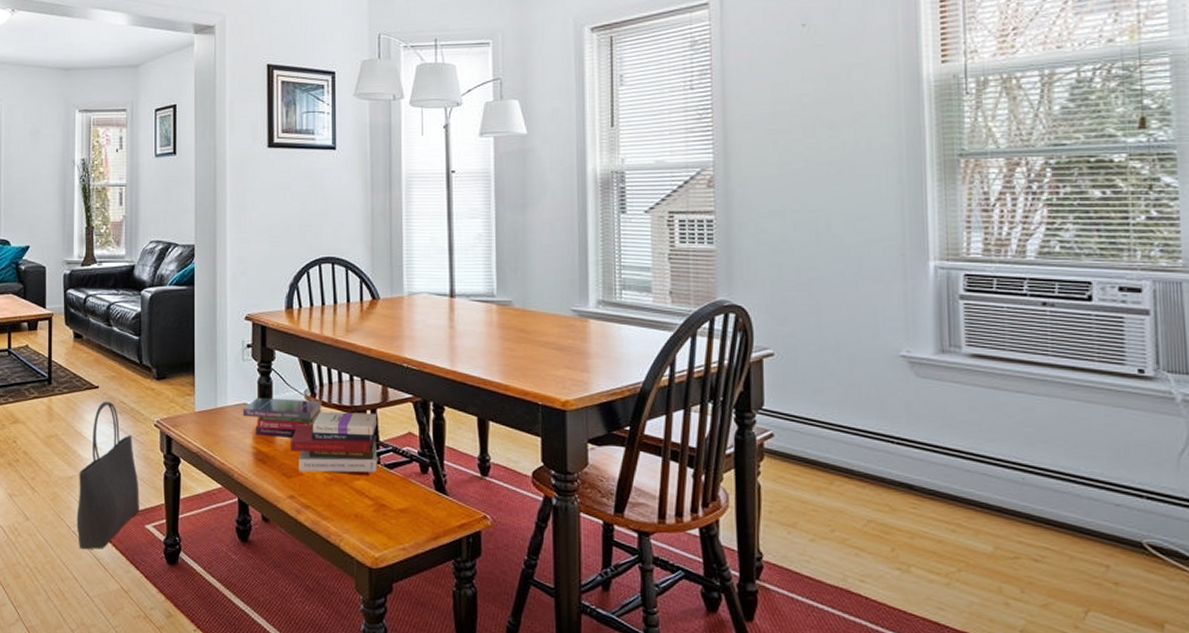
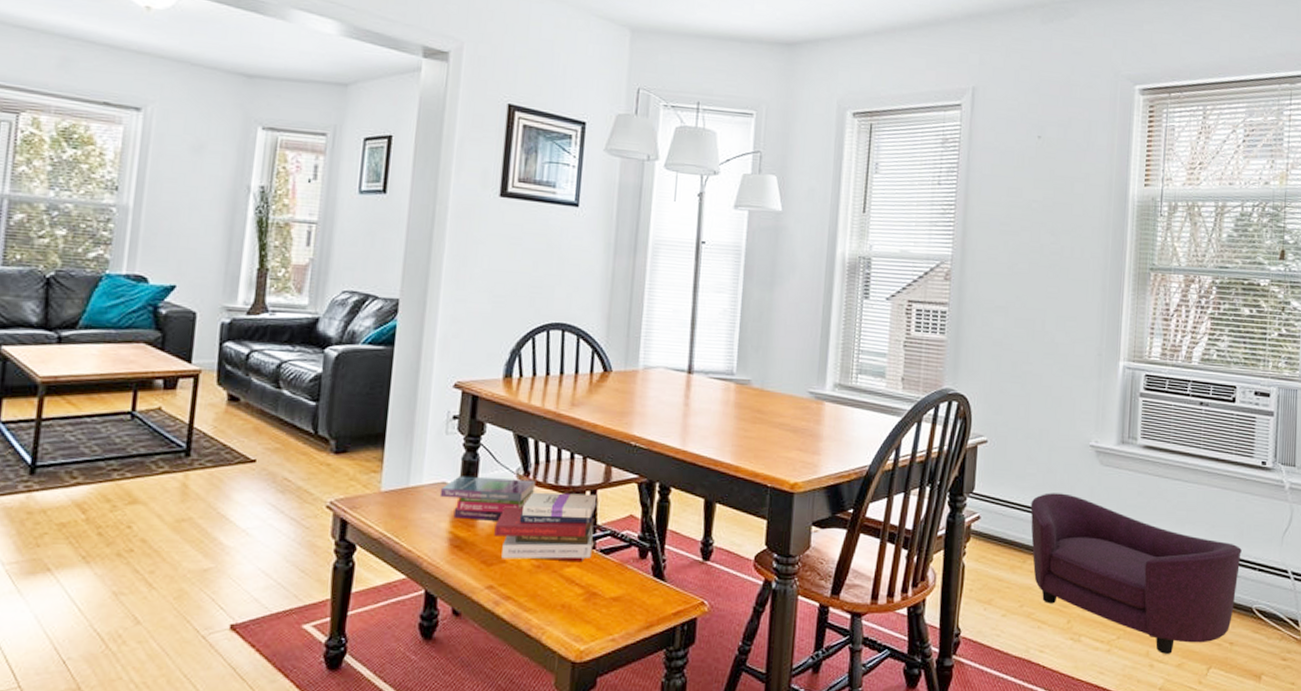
tote bag: present [76,401,139,549] -> none [207,477,299,656]
dog bed: none [833,408,1120,592] -> present [1030,493,1242,654]

